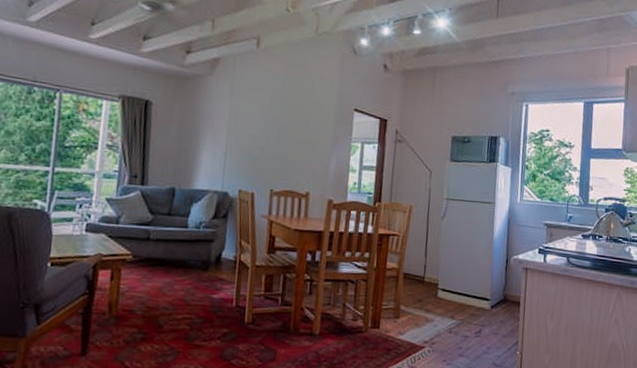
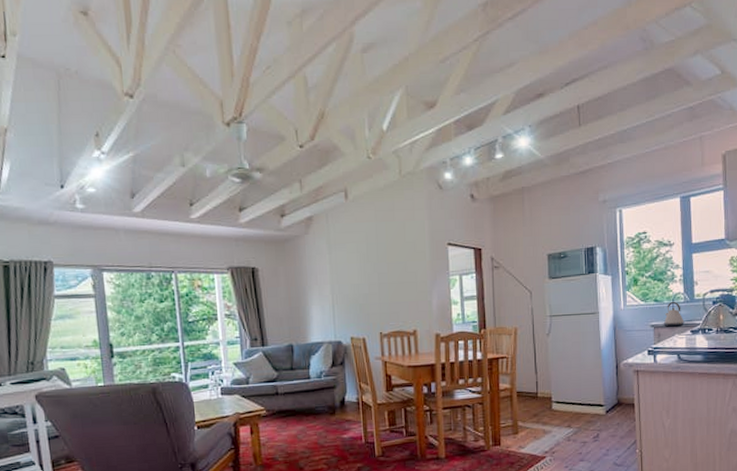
kettle: none [557,202,577,230] -> present [664,301,685,328]

